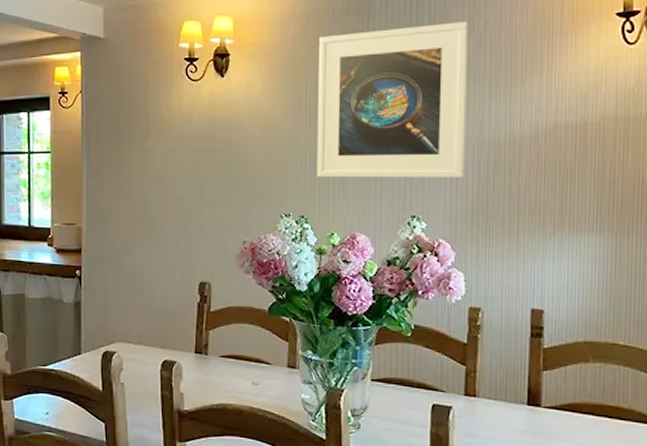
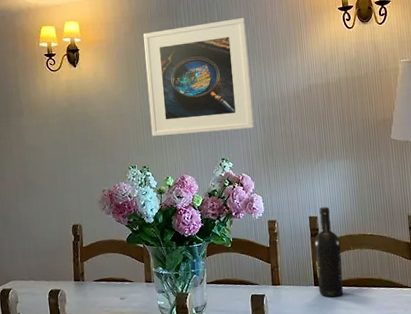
wine bottle: none [533,298,575,425] -> present [313,207,344,297]

